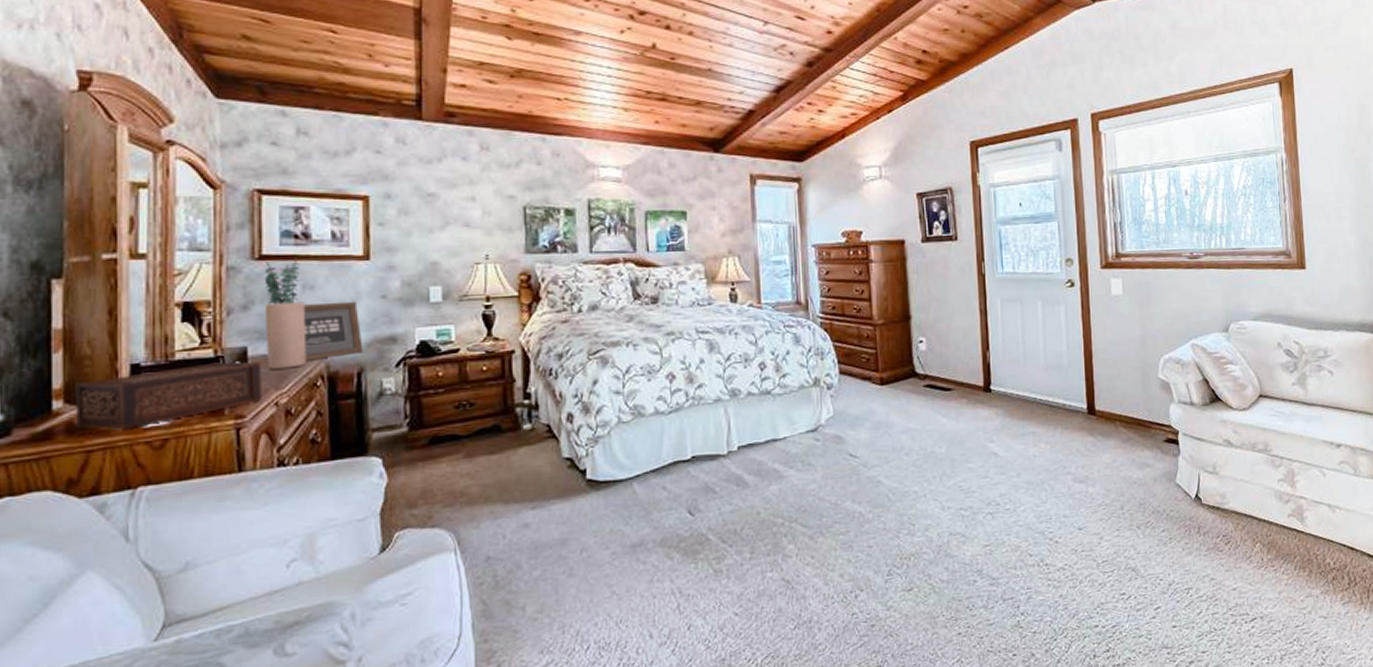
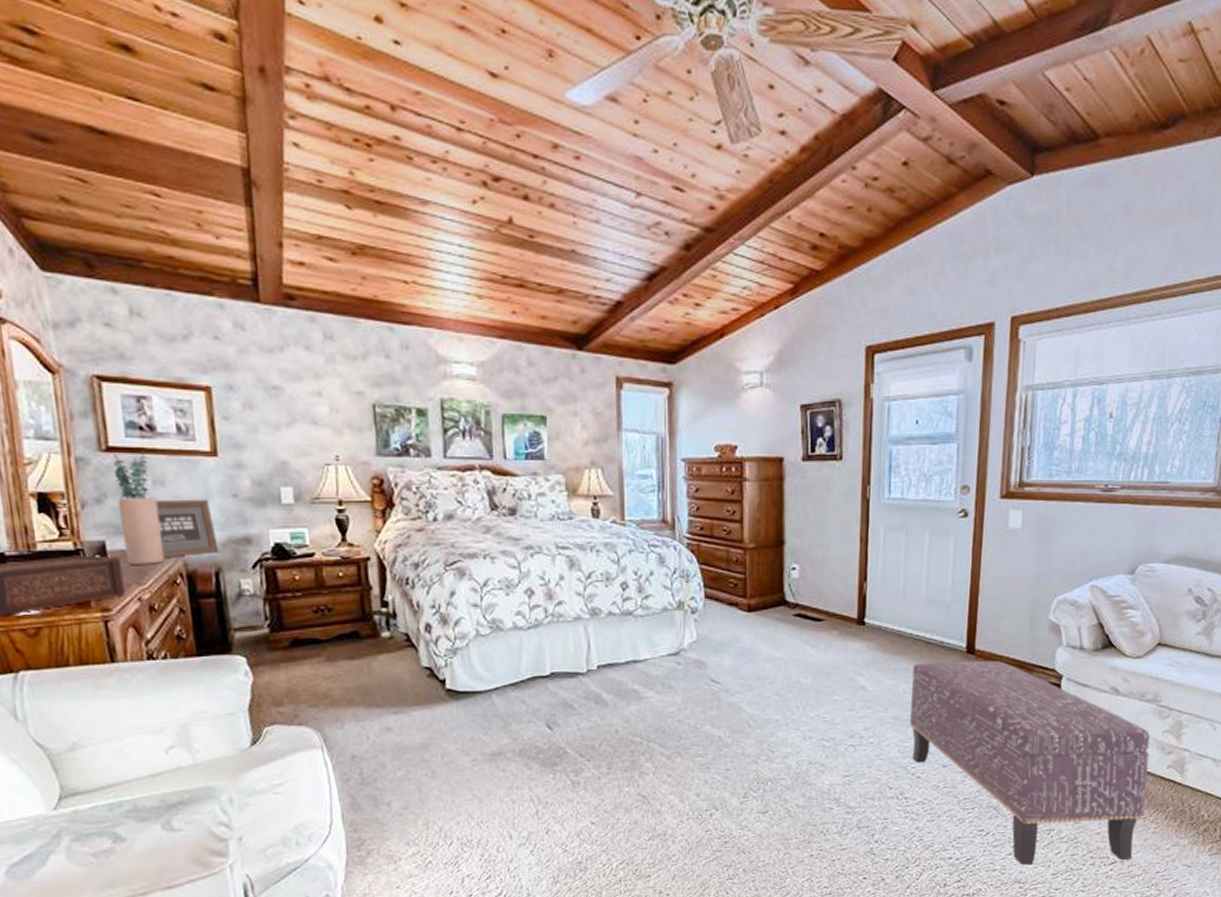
ottoman: none [1039,419,1274,628] -> present [910,660,1150,865]

